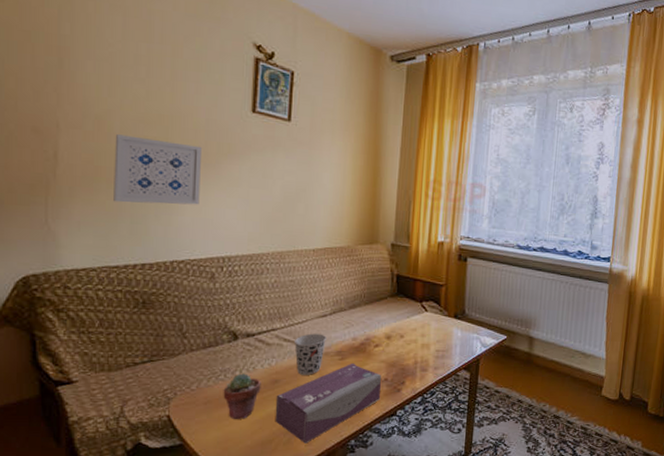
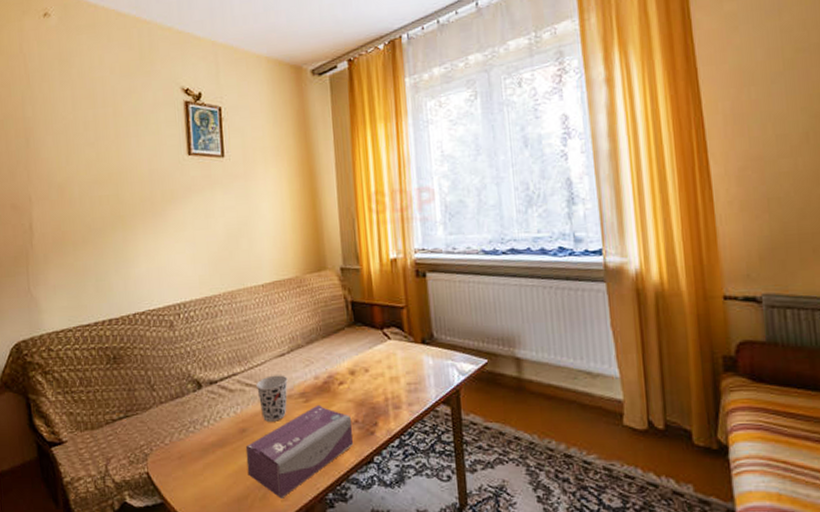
wall art: present [113,134,203,205] -> none [75,196,152,263]
potted succulent: present [223,373,261,419] -> none [194,424,230,474]

